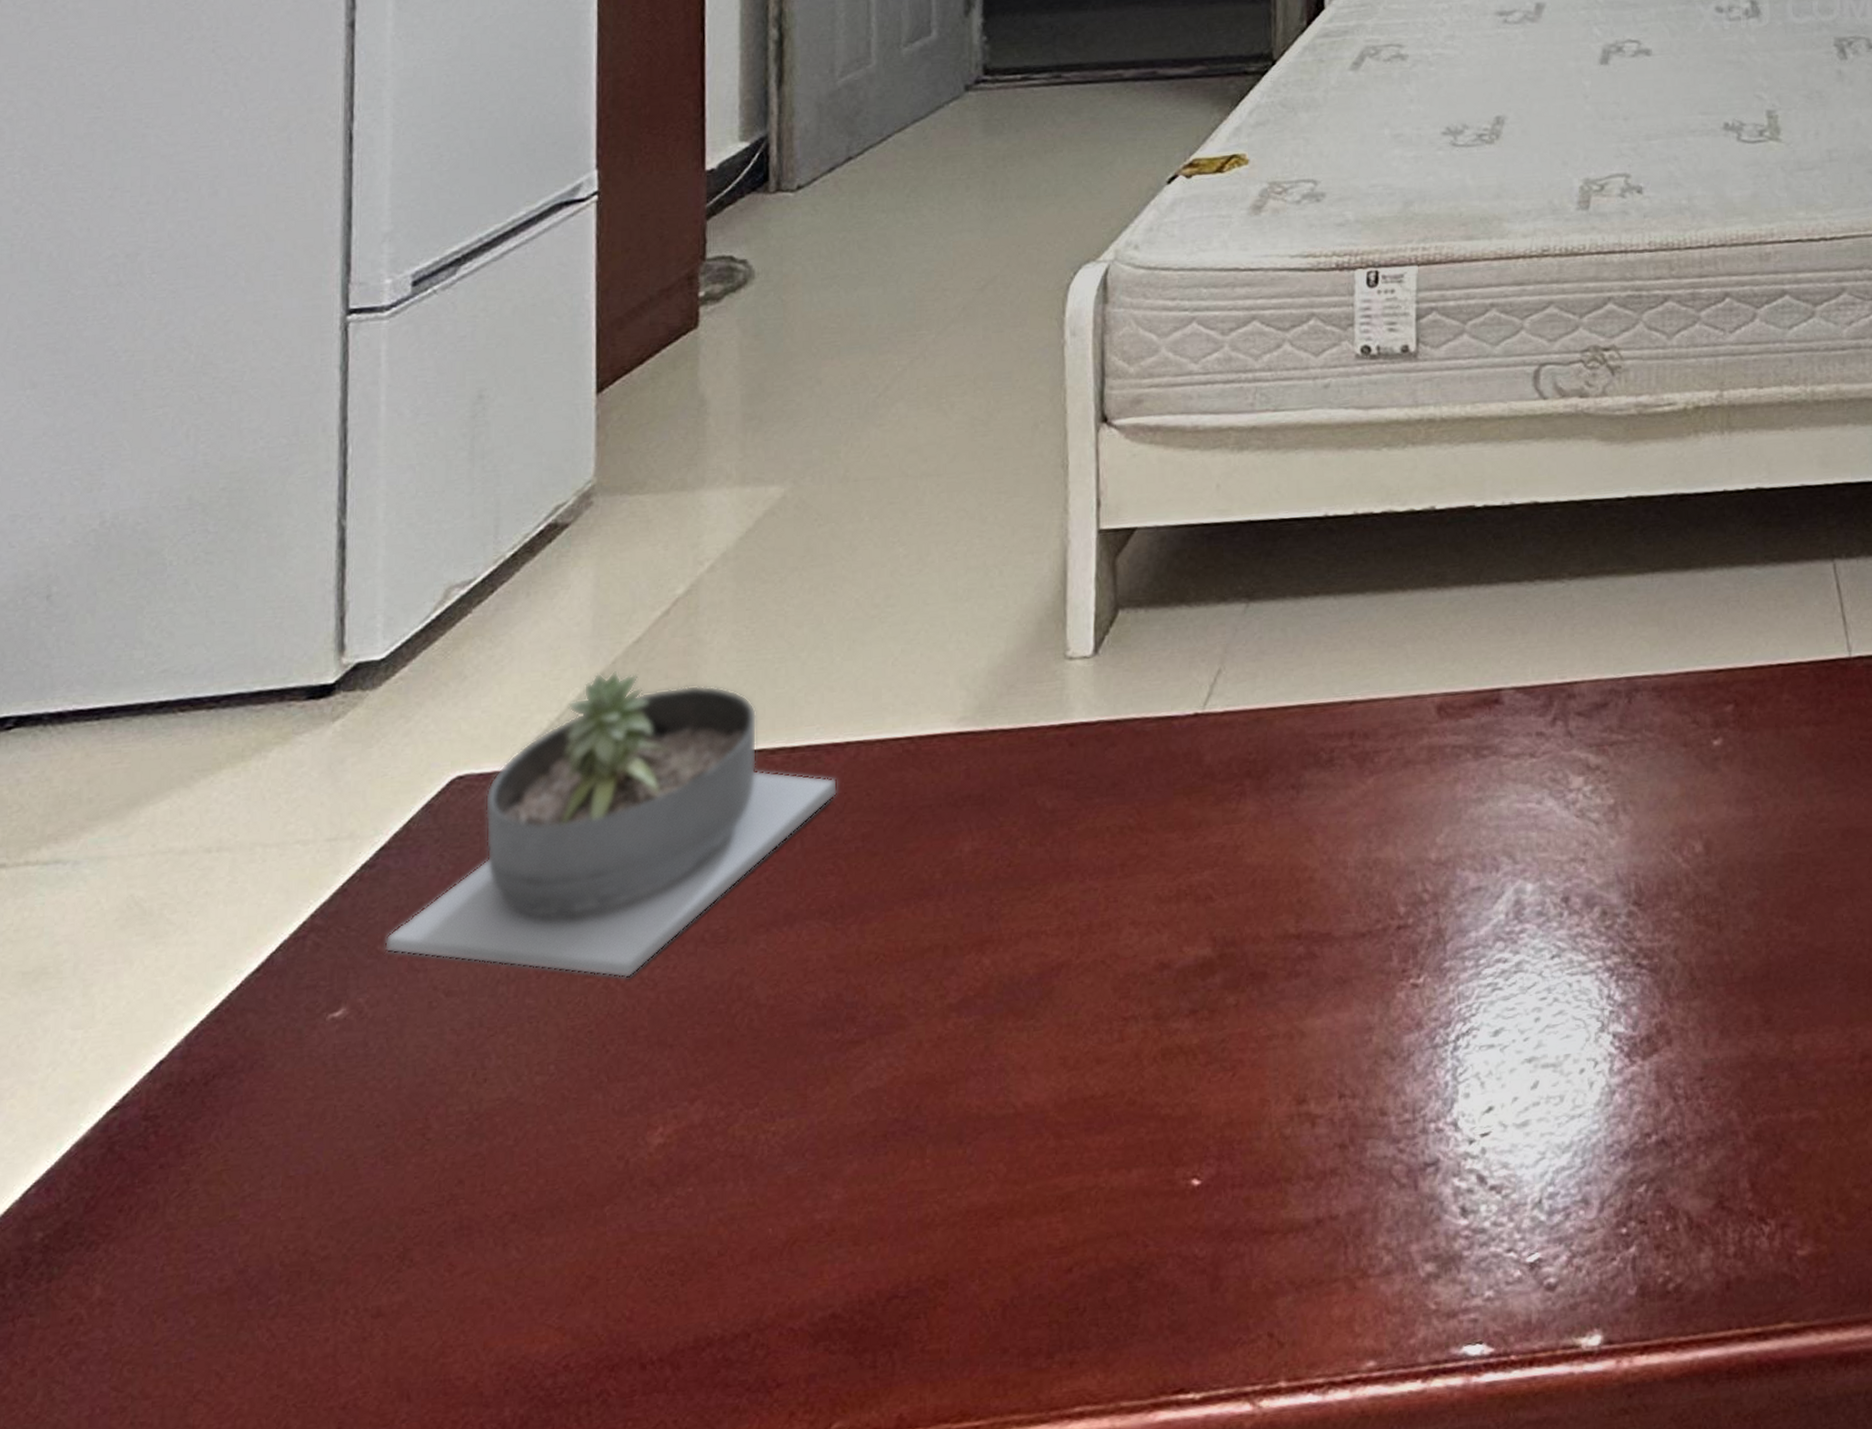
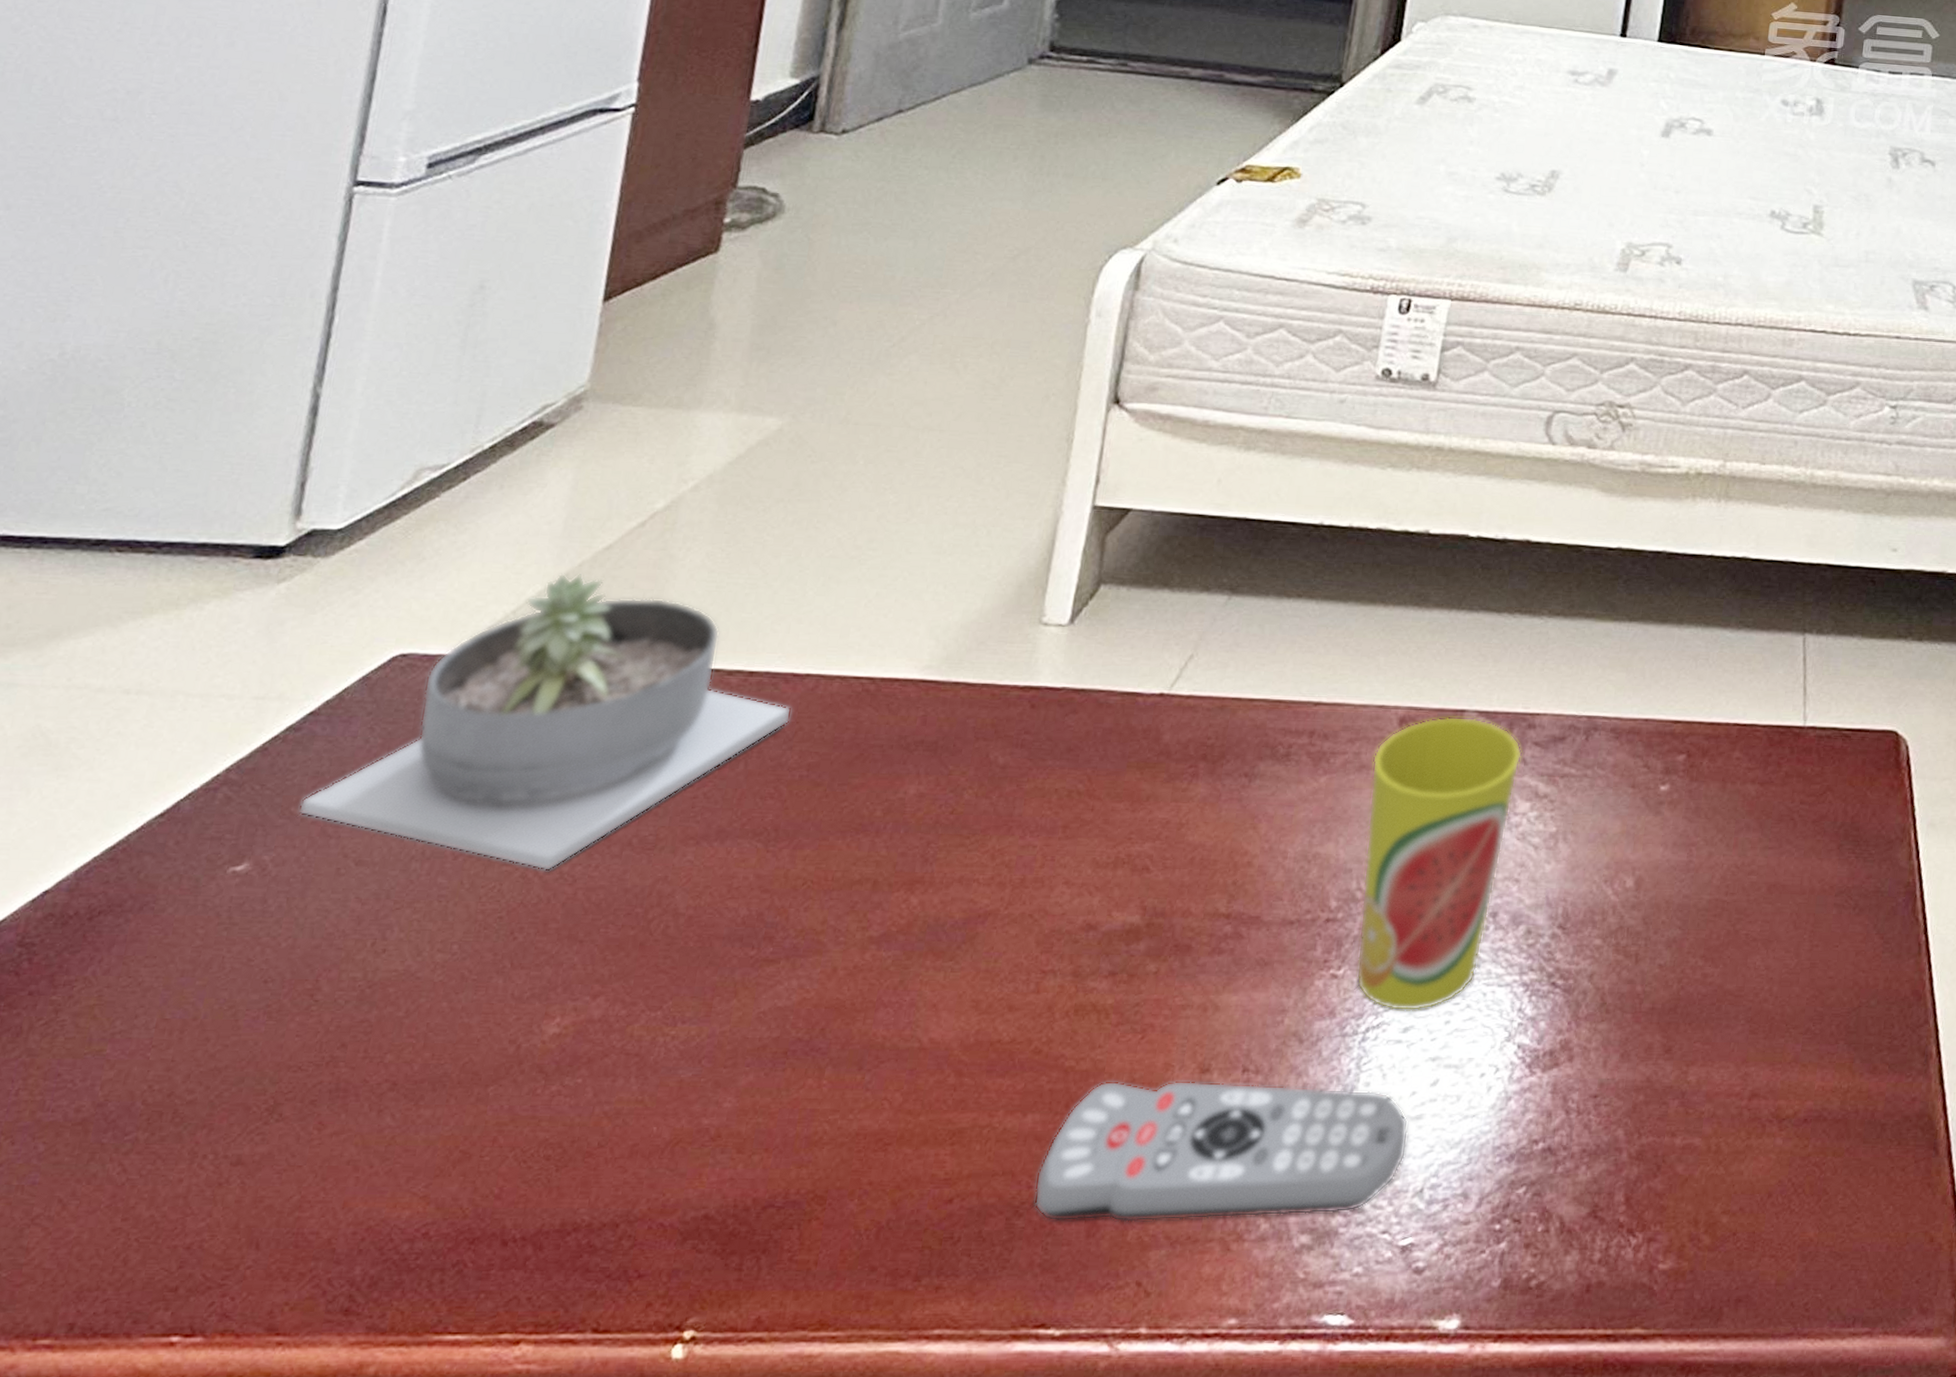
remote control: none [1151,1101,1518,1280] -> present [1034,1080,1409,1223]
cup: none [1416,694,1567,1015] -> present [1356,716,1523,1011]

